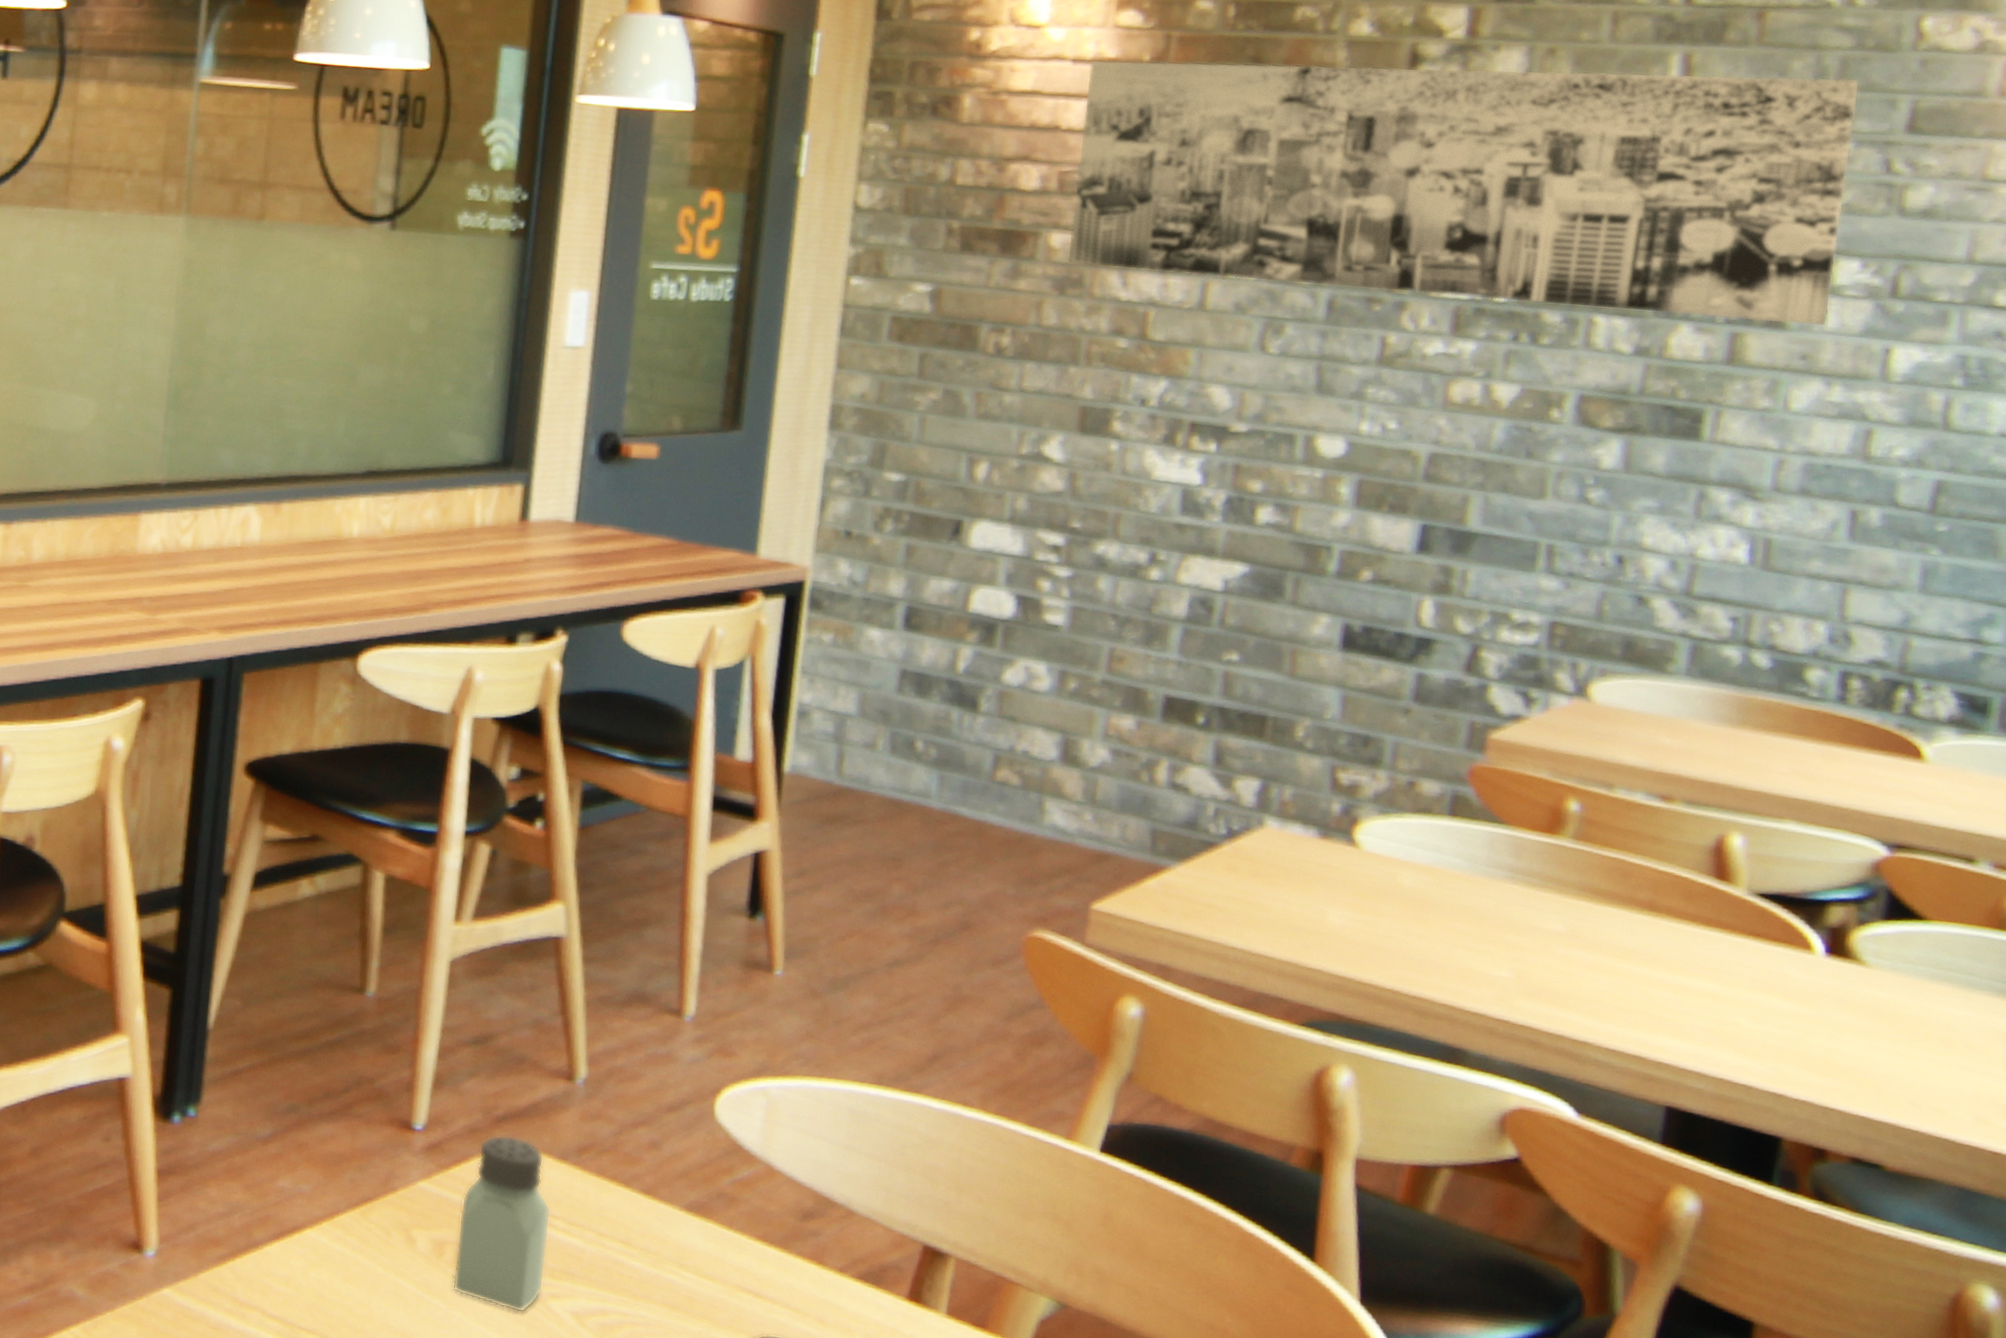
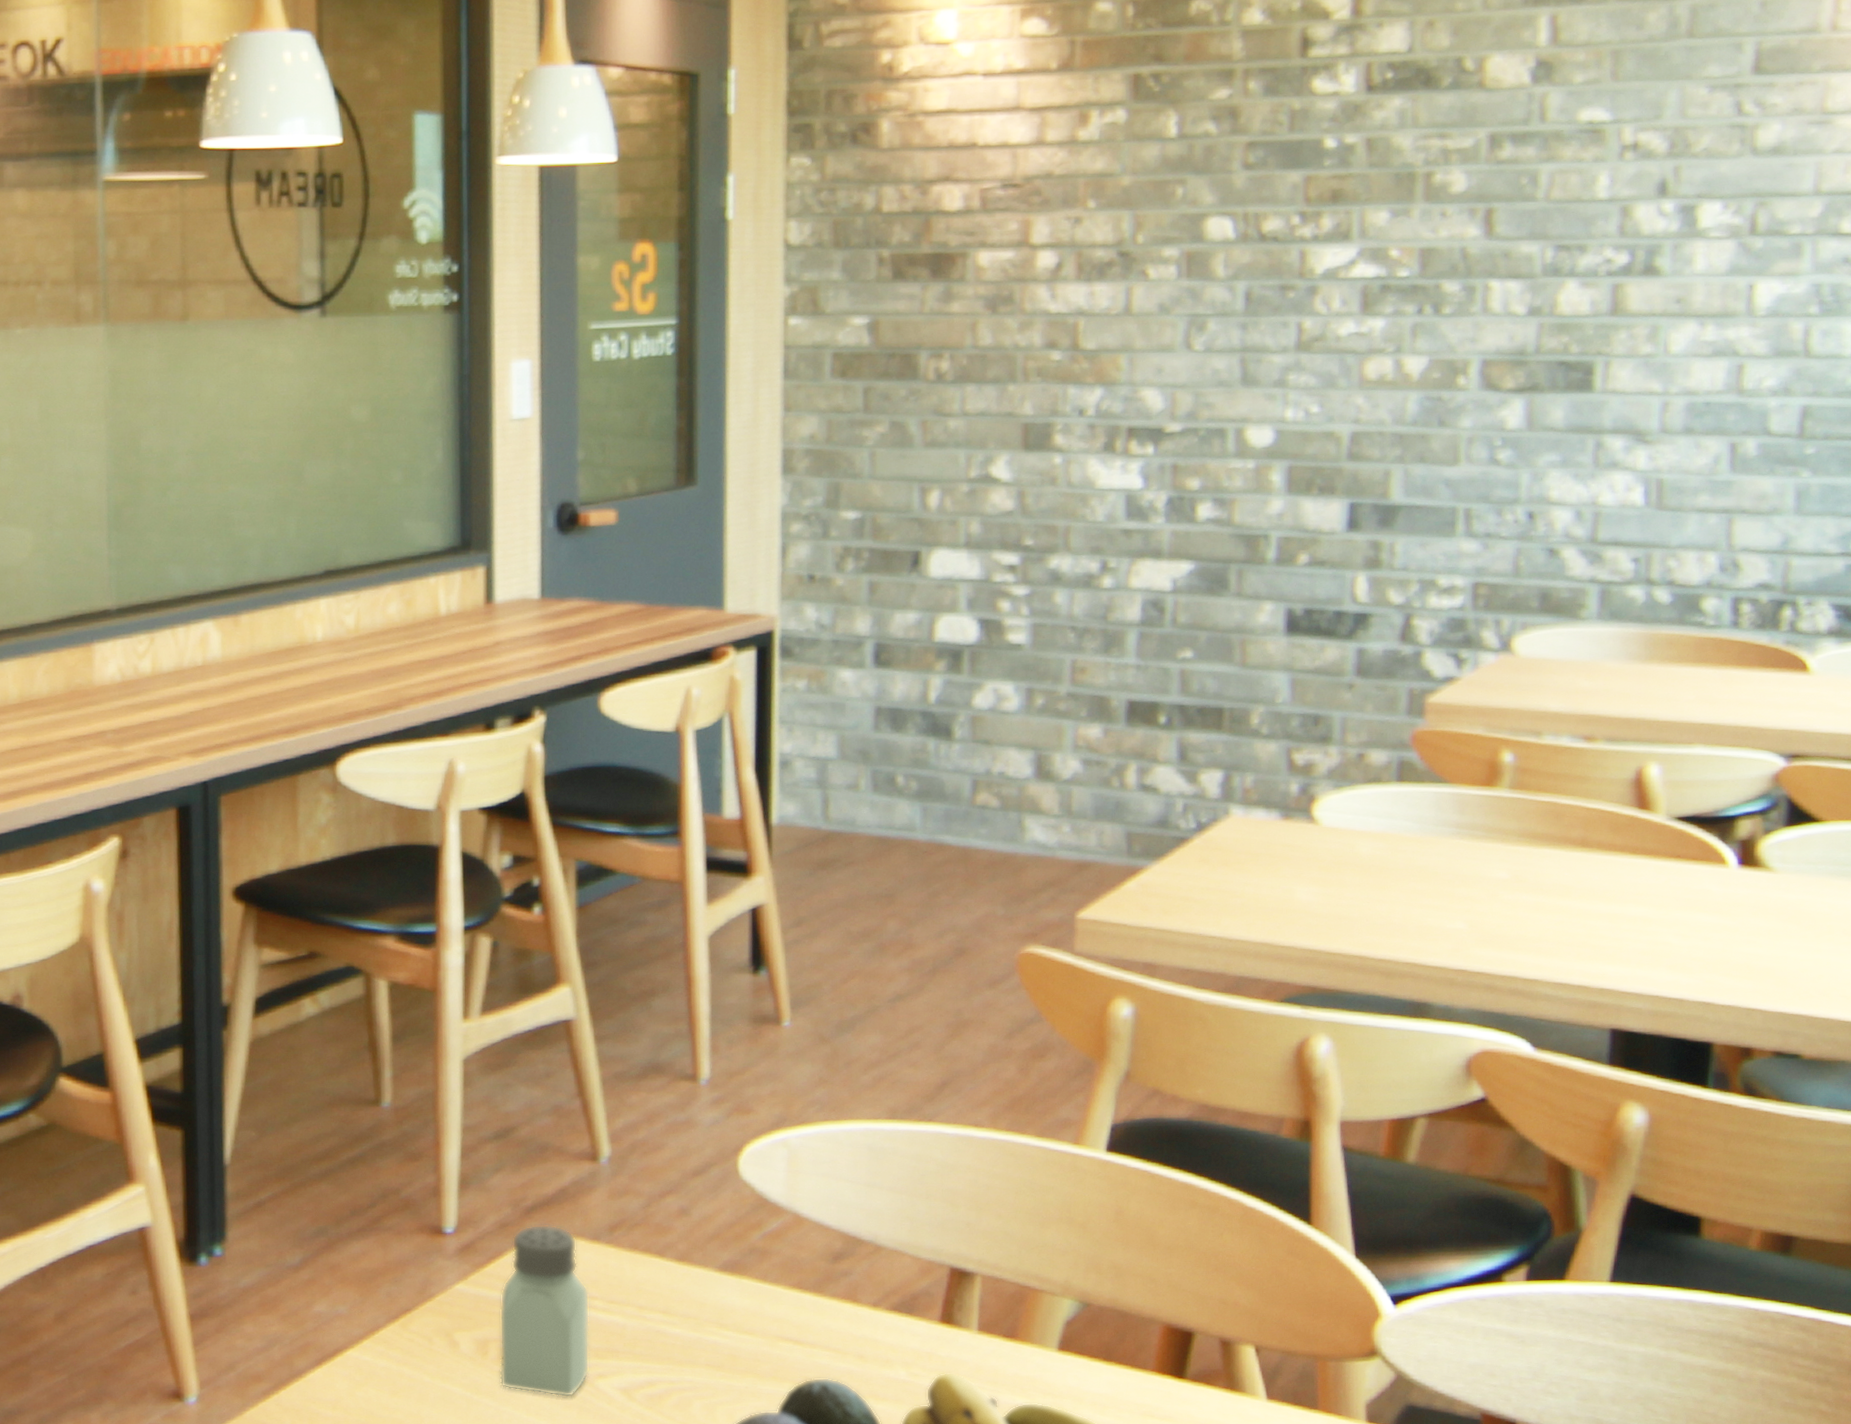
wall art: present [1066,59,1860,327] -> none [995,25,1709,283]

